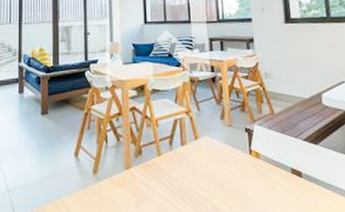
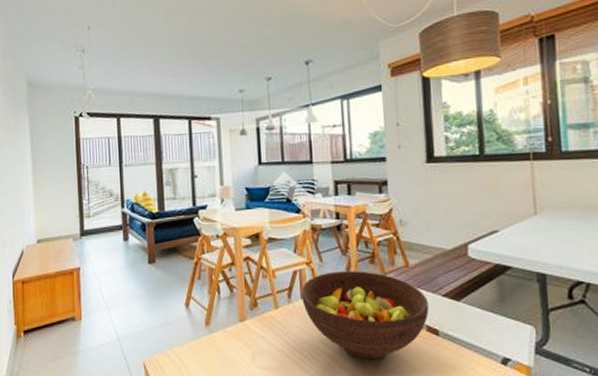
fruit bowl: none [181,118,293,202] -> present [300,271,429,359]

